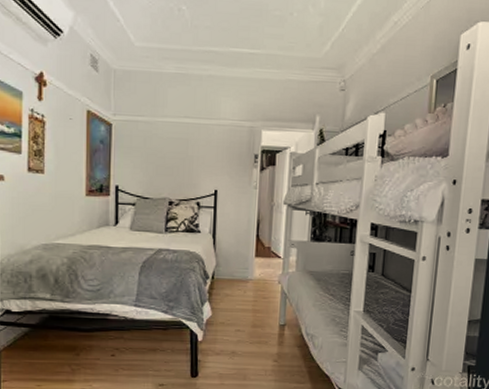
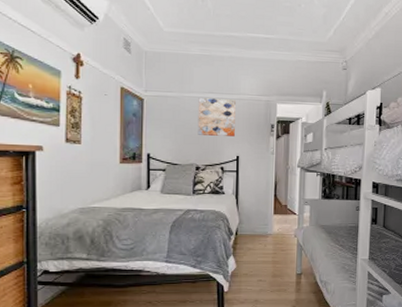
wall art: none [171,123,215,168] -> present [197,98,236,136]

